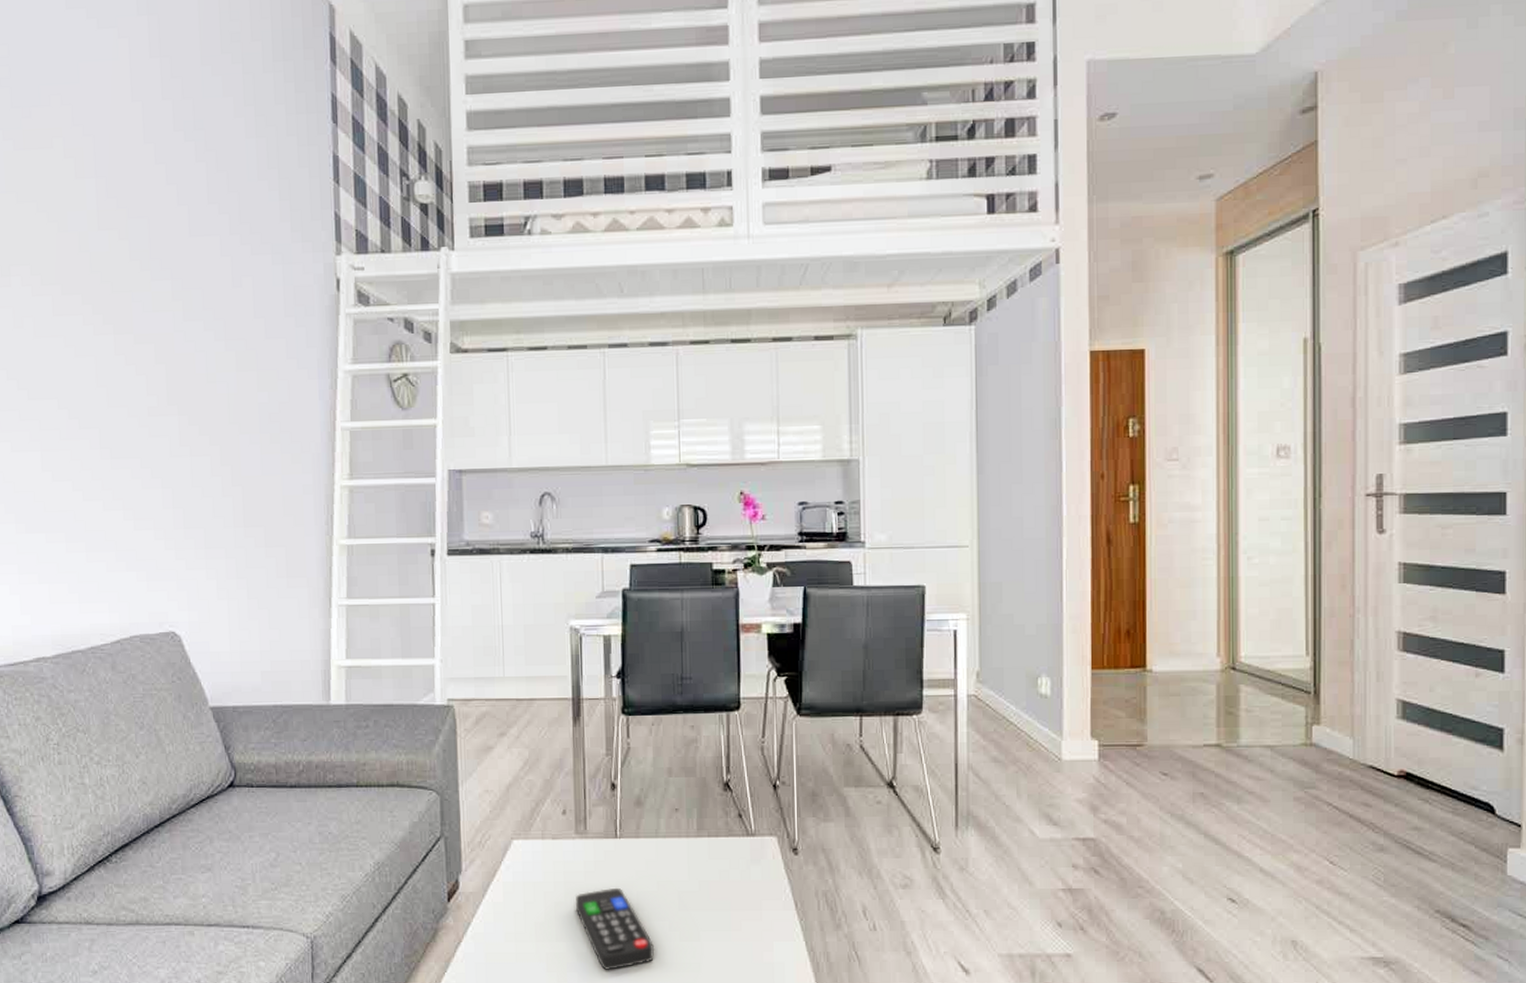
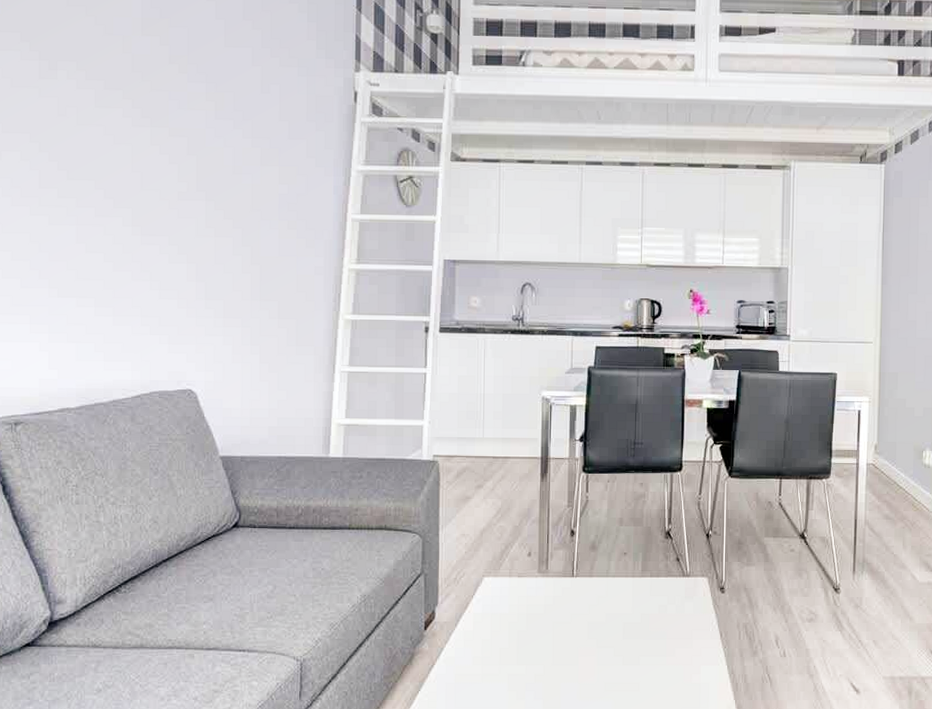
remote control: present [575,887,655,971] -> none [535,619,601,690]

